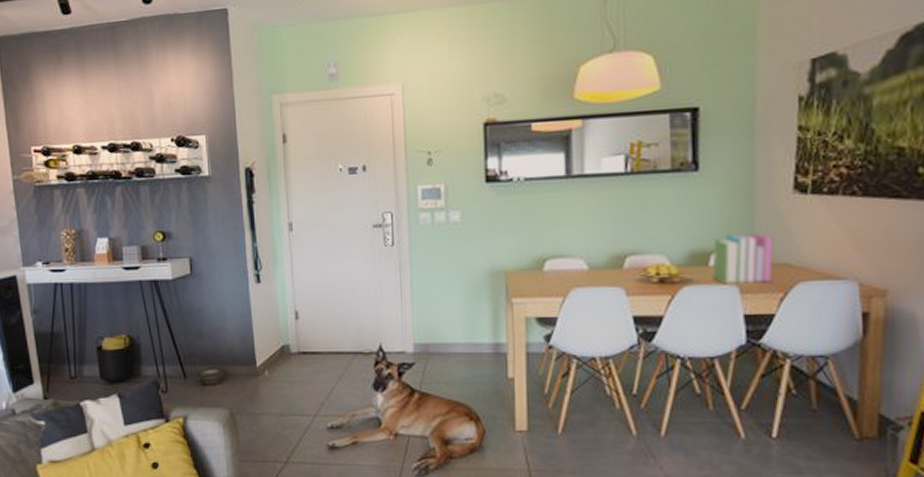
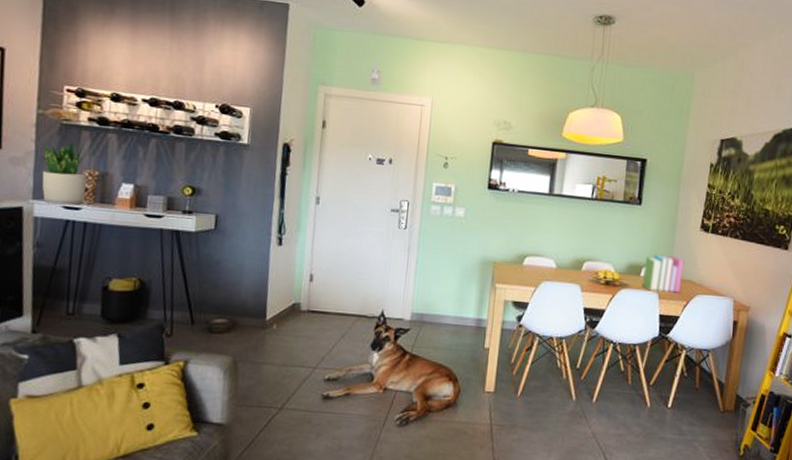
planter: none [24,203,67,269] -> present [42,142,86,206]

